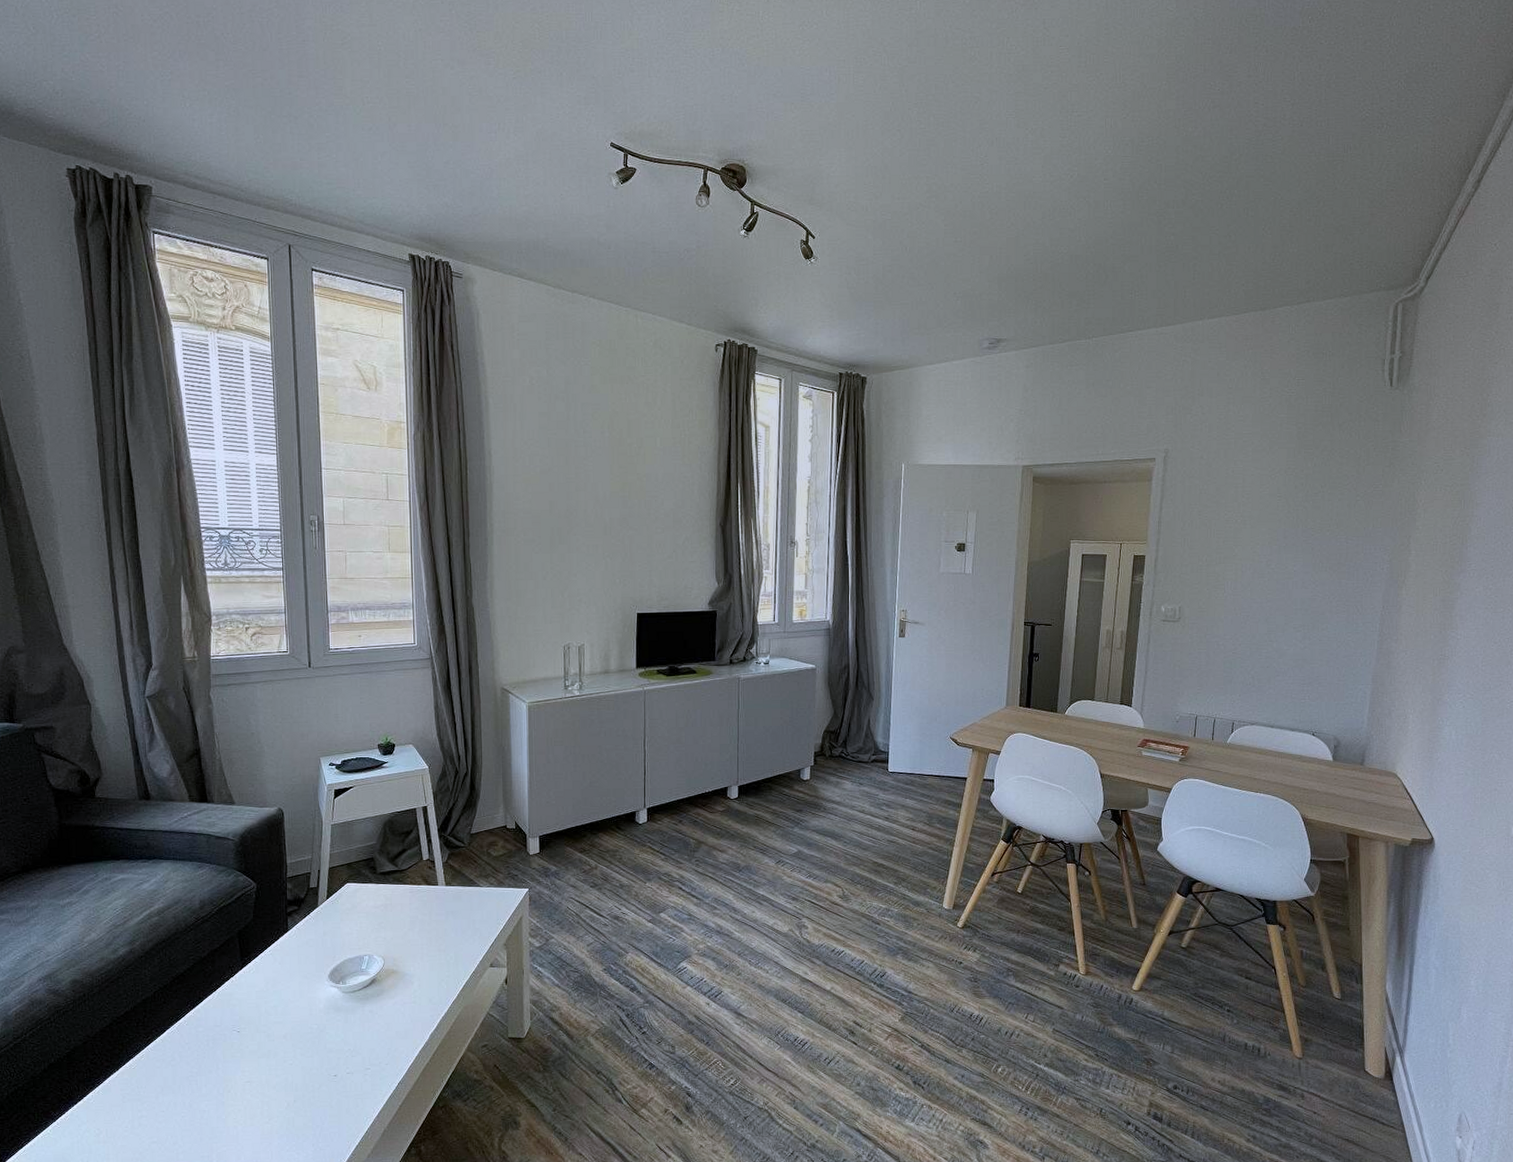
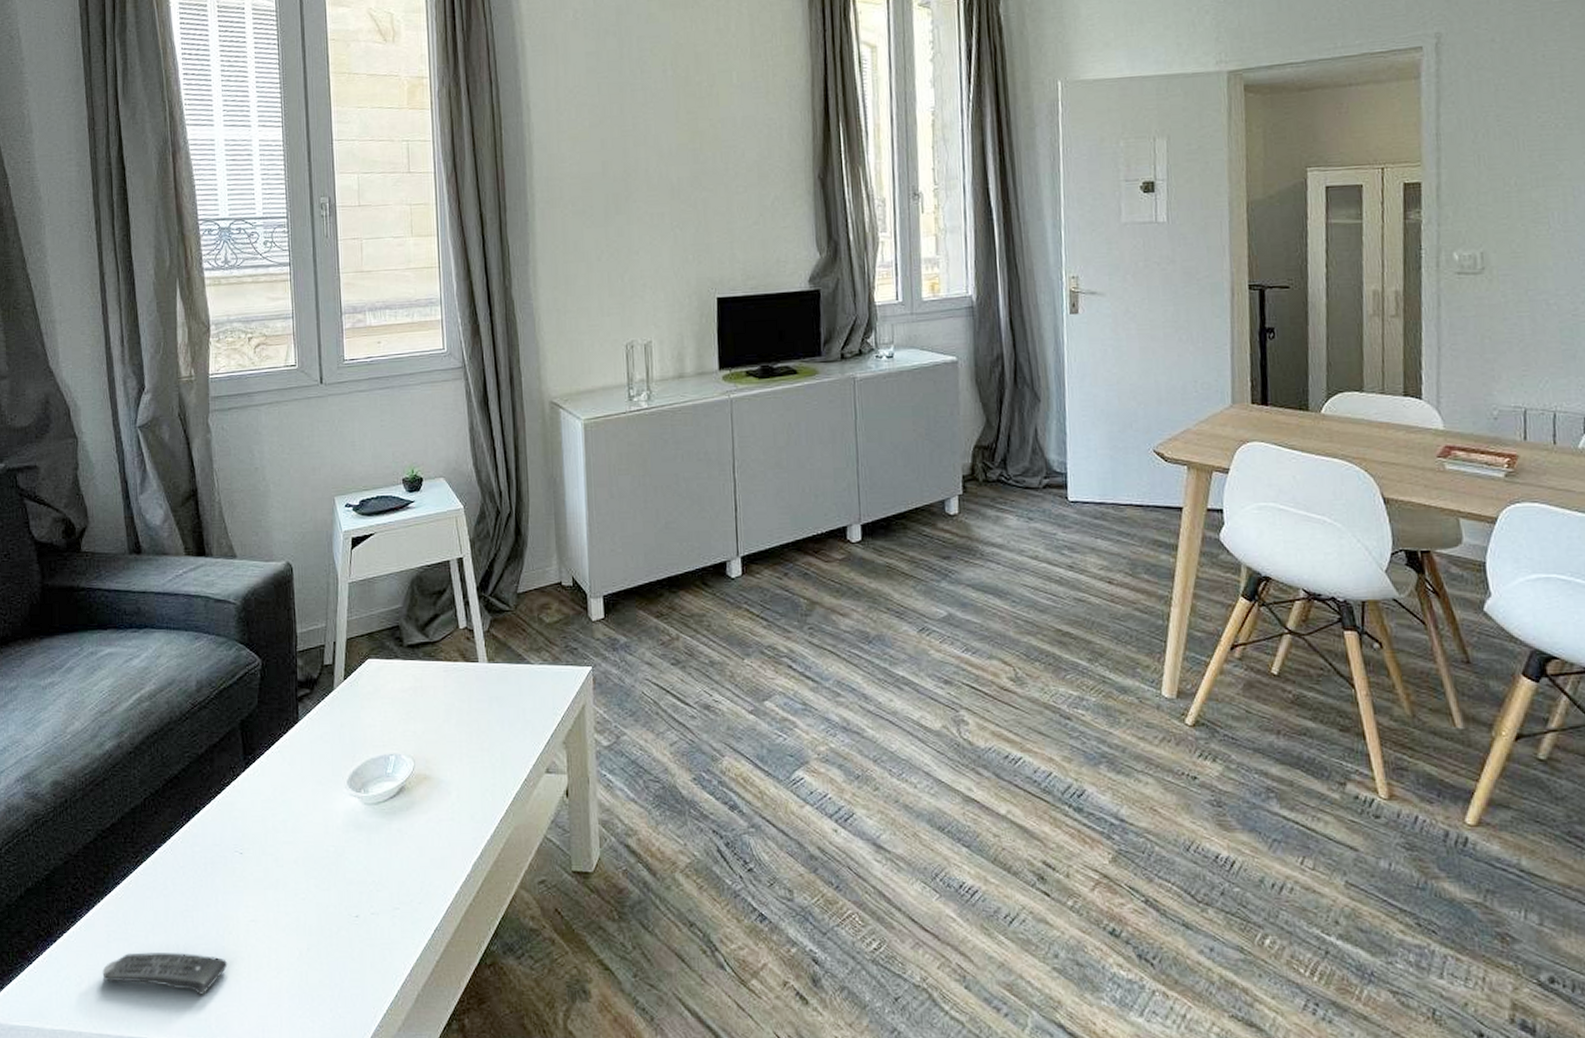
remote control: none [118,1107,227,1139] -> present [102,952,228,995]

